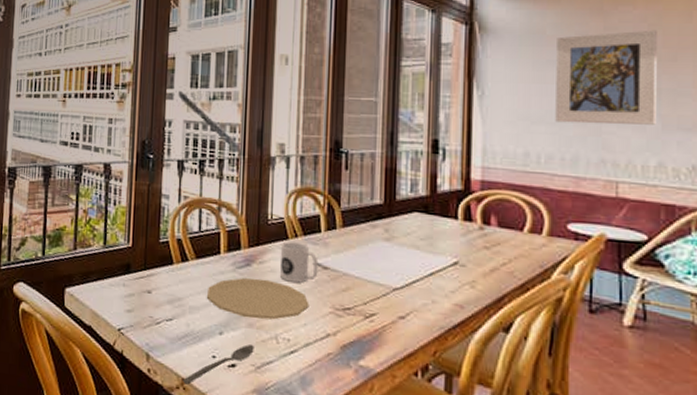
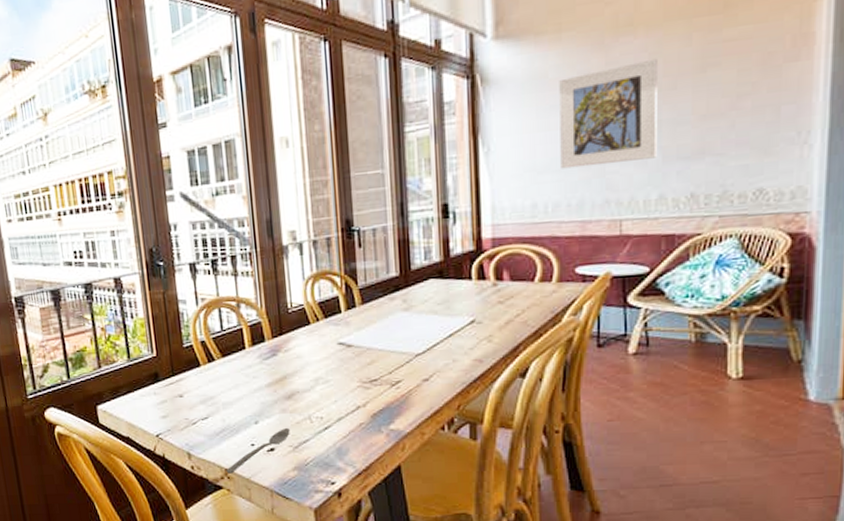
plate: present [206,278,309,320] -> none [237,365,338,405]
mug: present [280,242,319,283] -> none [303,326,343,365]

